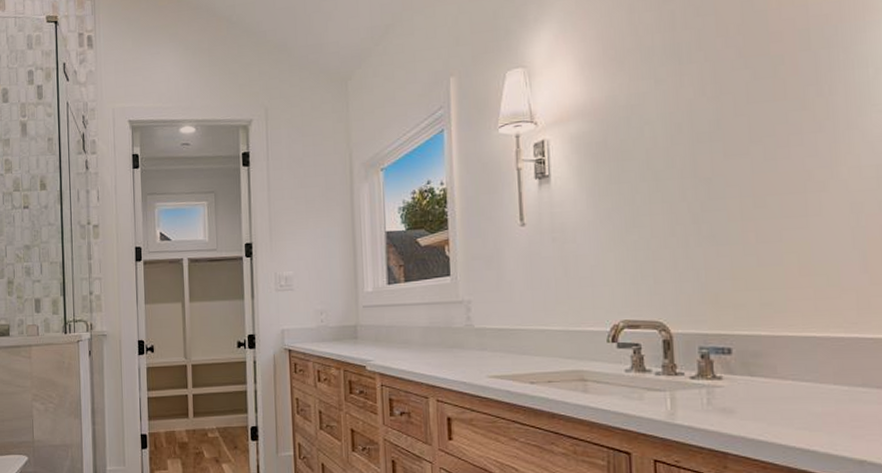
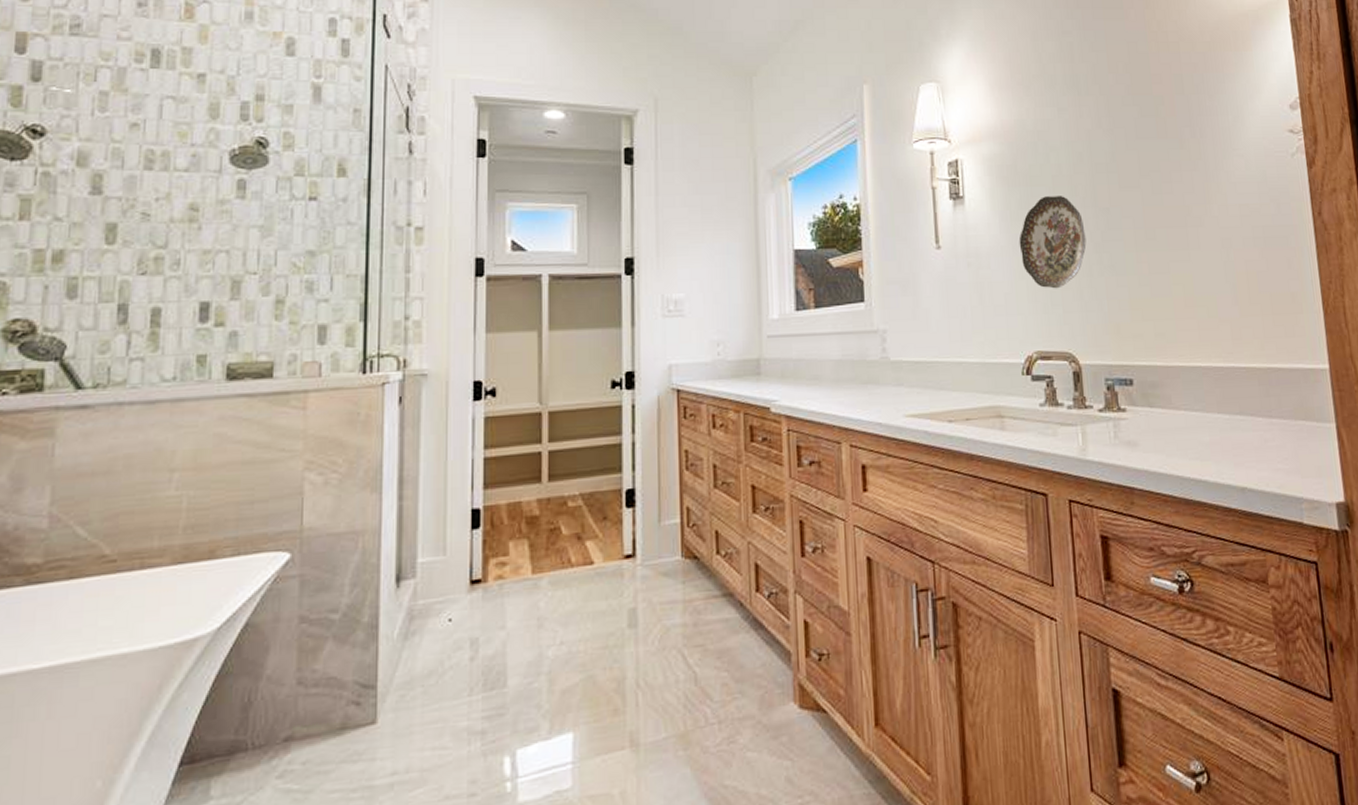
decorative plate: none [607,168,683,261] -> present [1019,196,1087,289]

